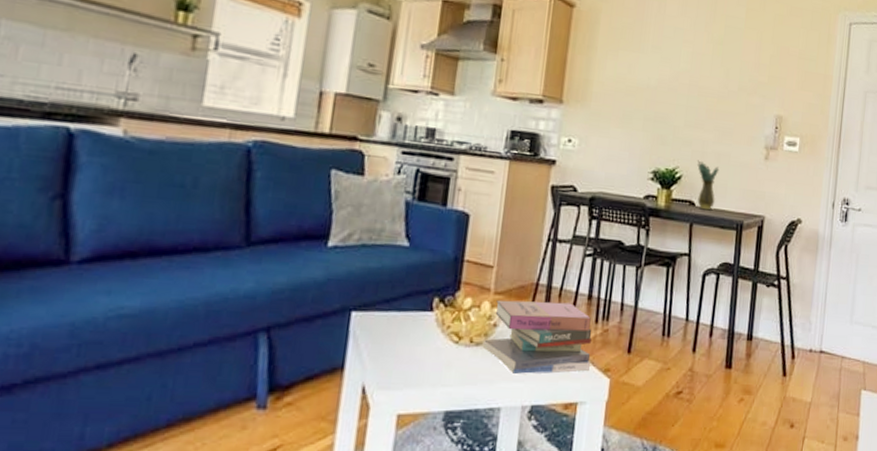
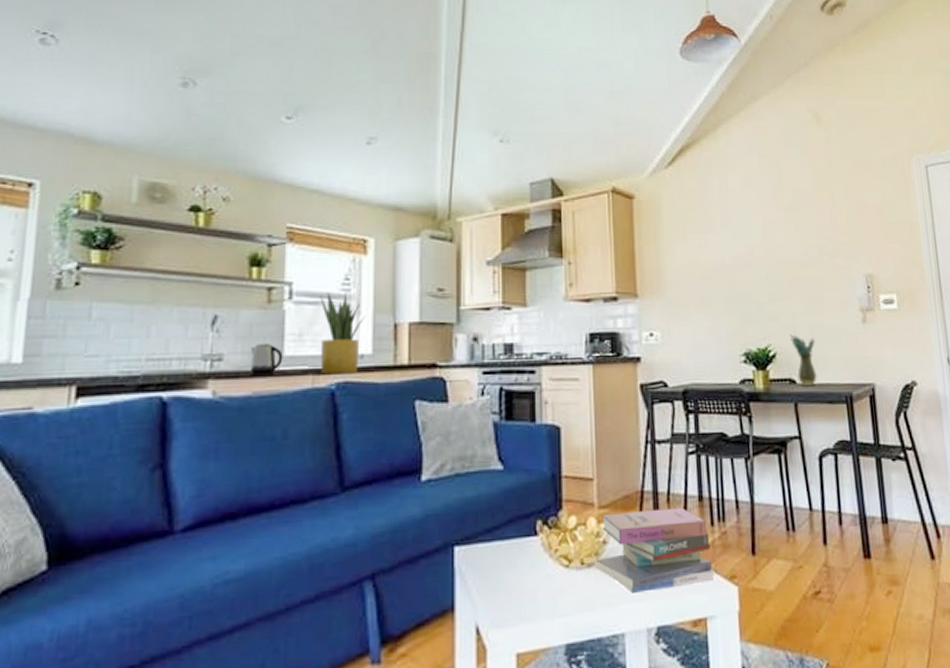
kettle: none [165,90,202,125] -> present [250,344,283,377]
planter: none [239,49,292,135] -> present [320,292,366,375]

